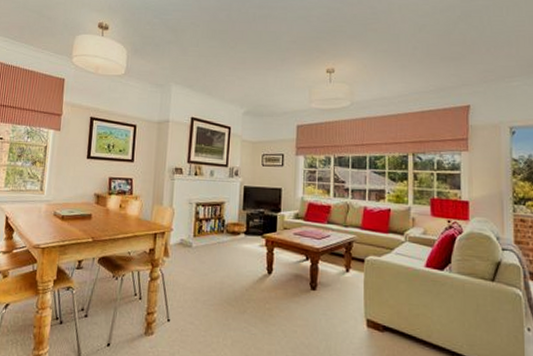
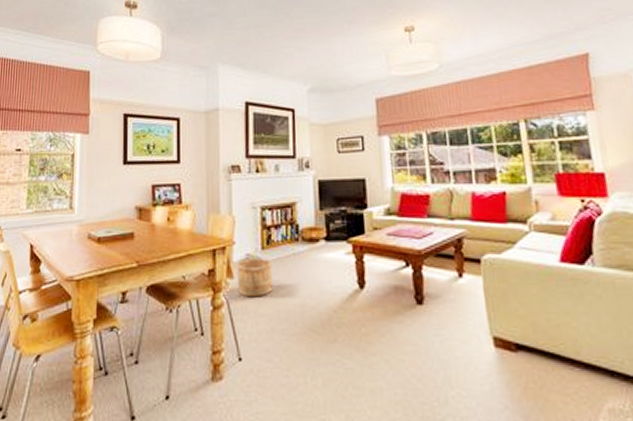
wooden bucket: none [172,242,201,274] -> present [236,257,273,298]

